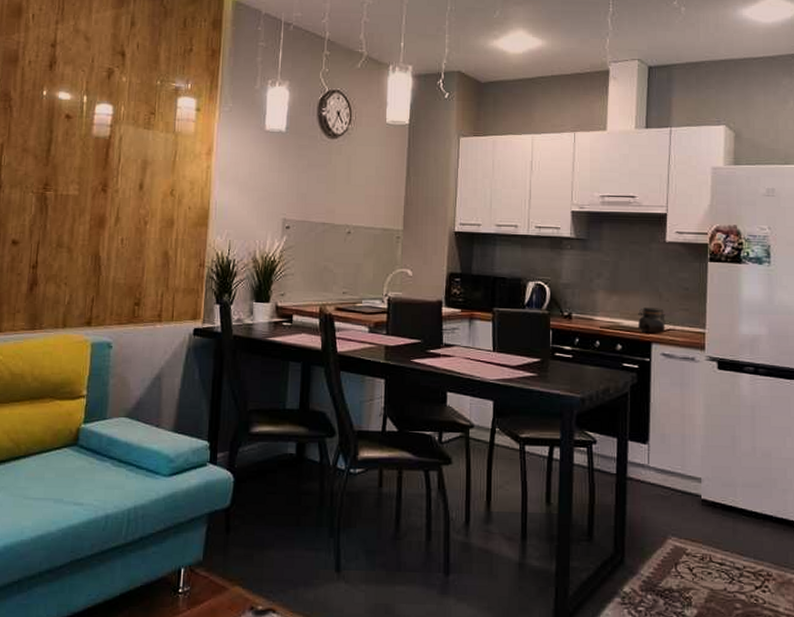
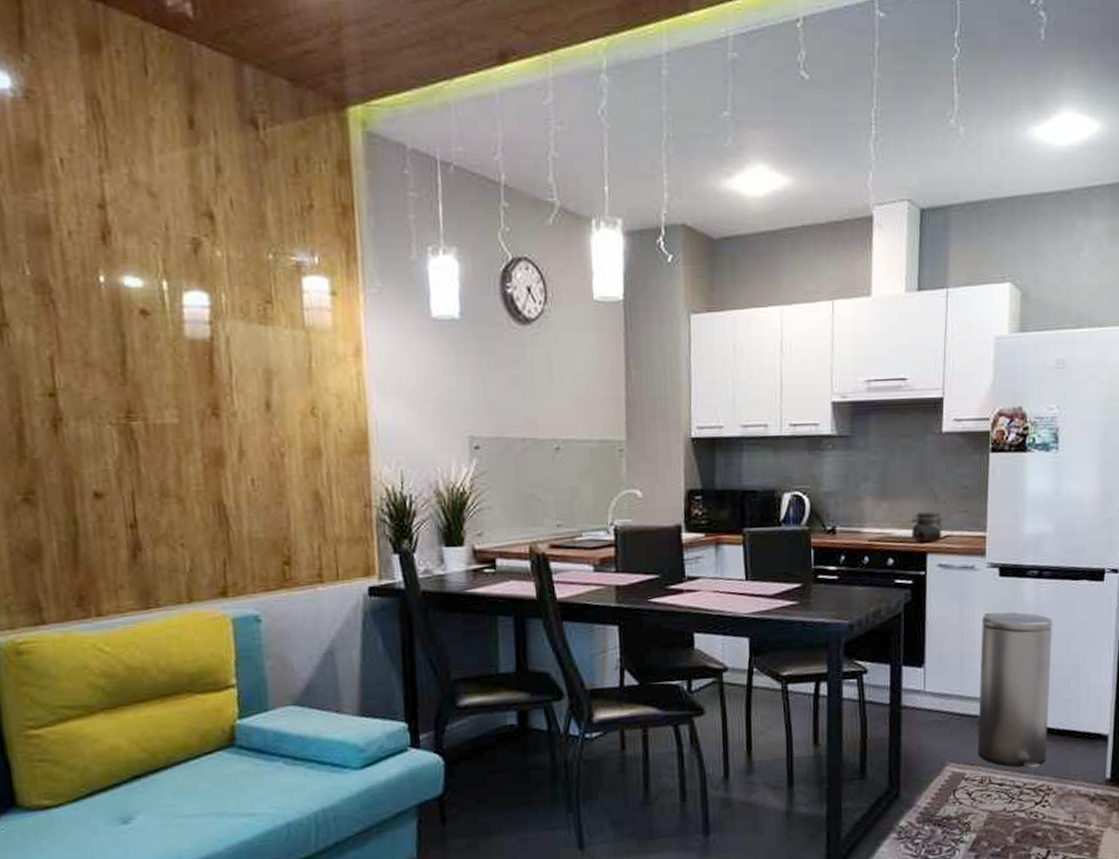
pedal bin: none [698,401,769,552] -> present [977,612,1053,769]

